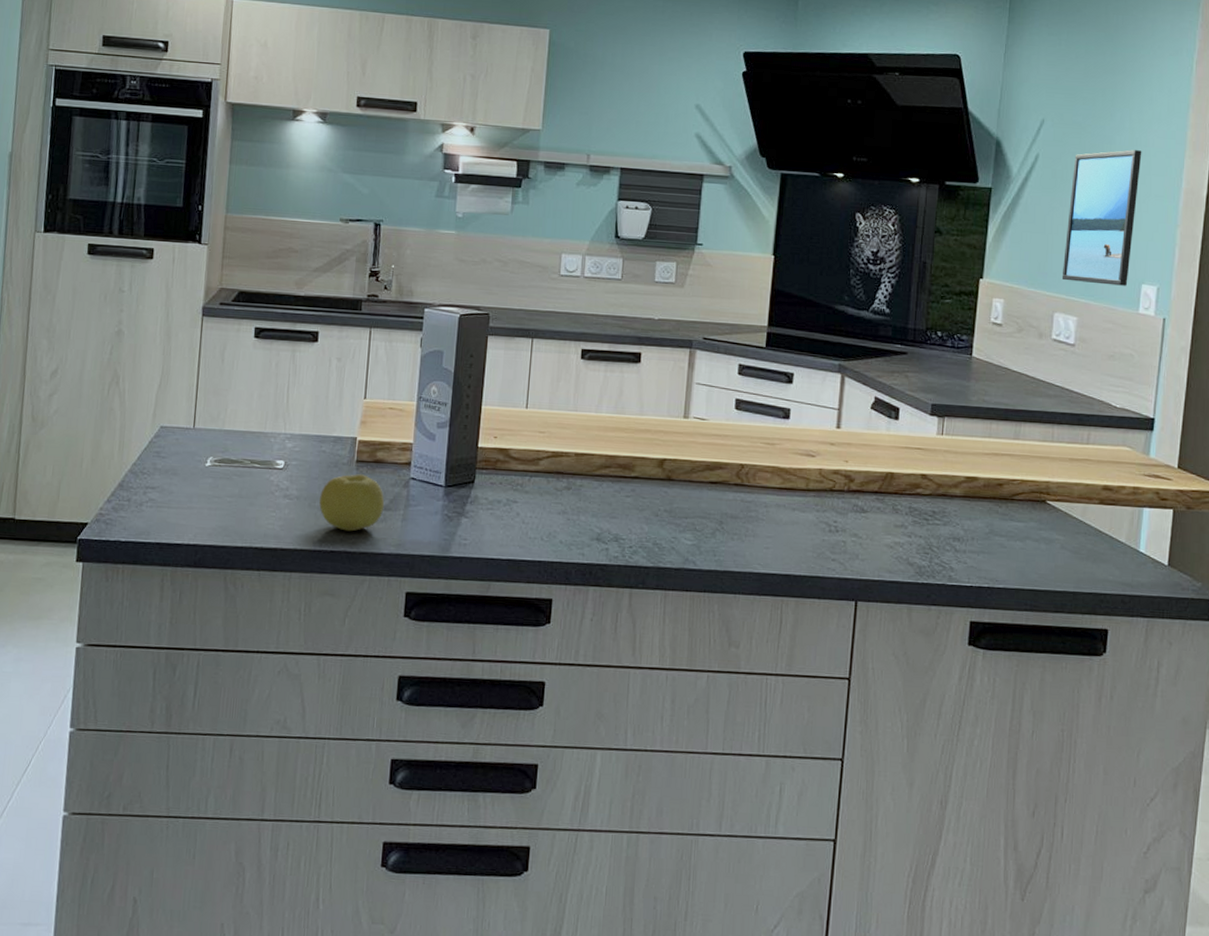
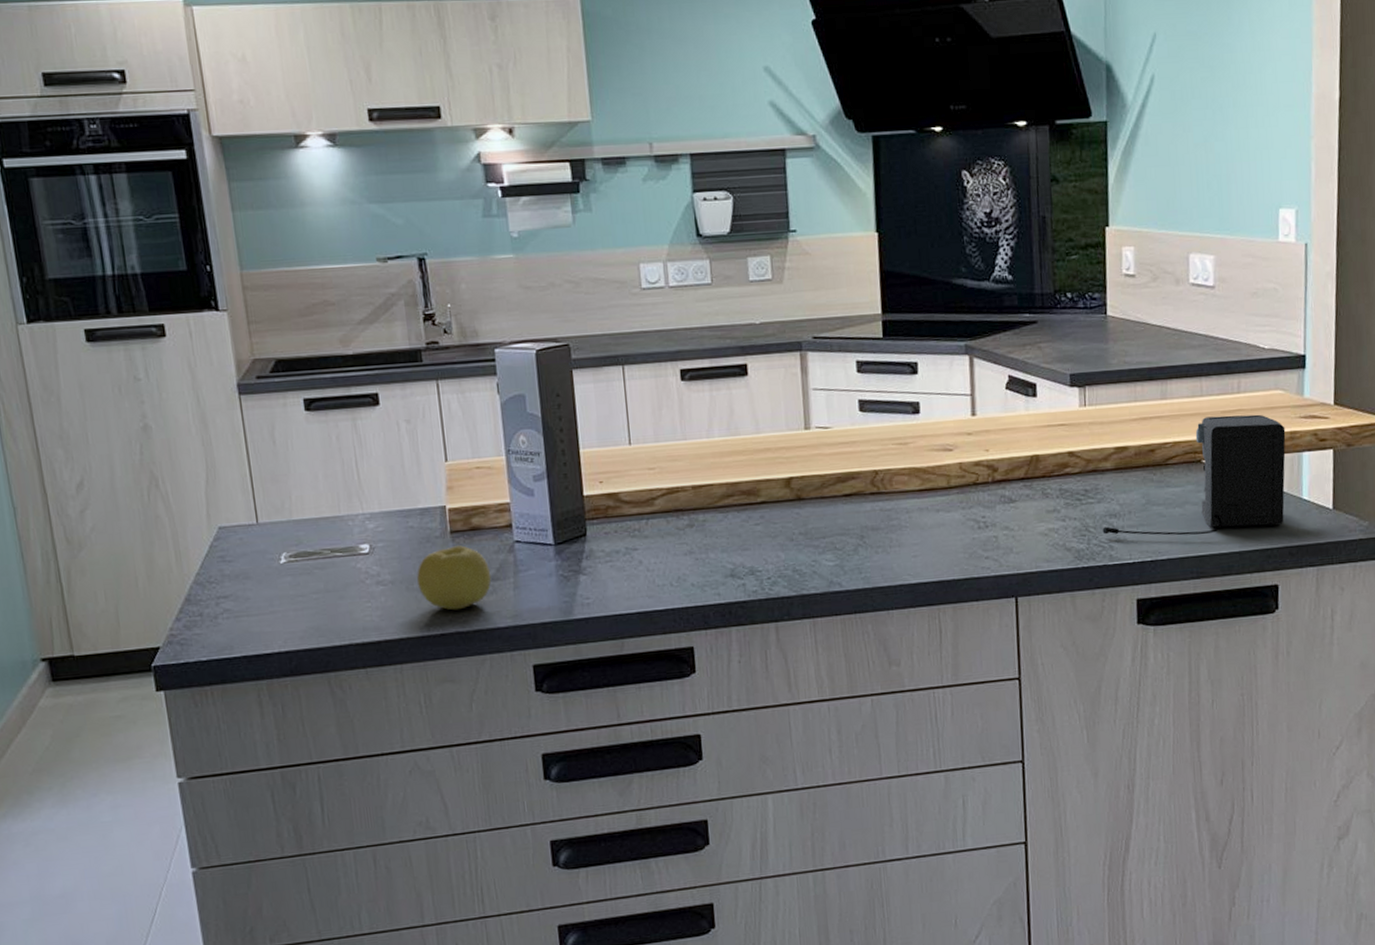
coffee maker: none [945,461,1129,572] -> present [1102,414,1286,536]
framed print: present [1061,150,1142,286] -> none [1193,56,1266,216]

